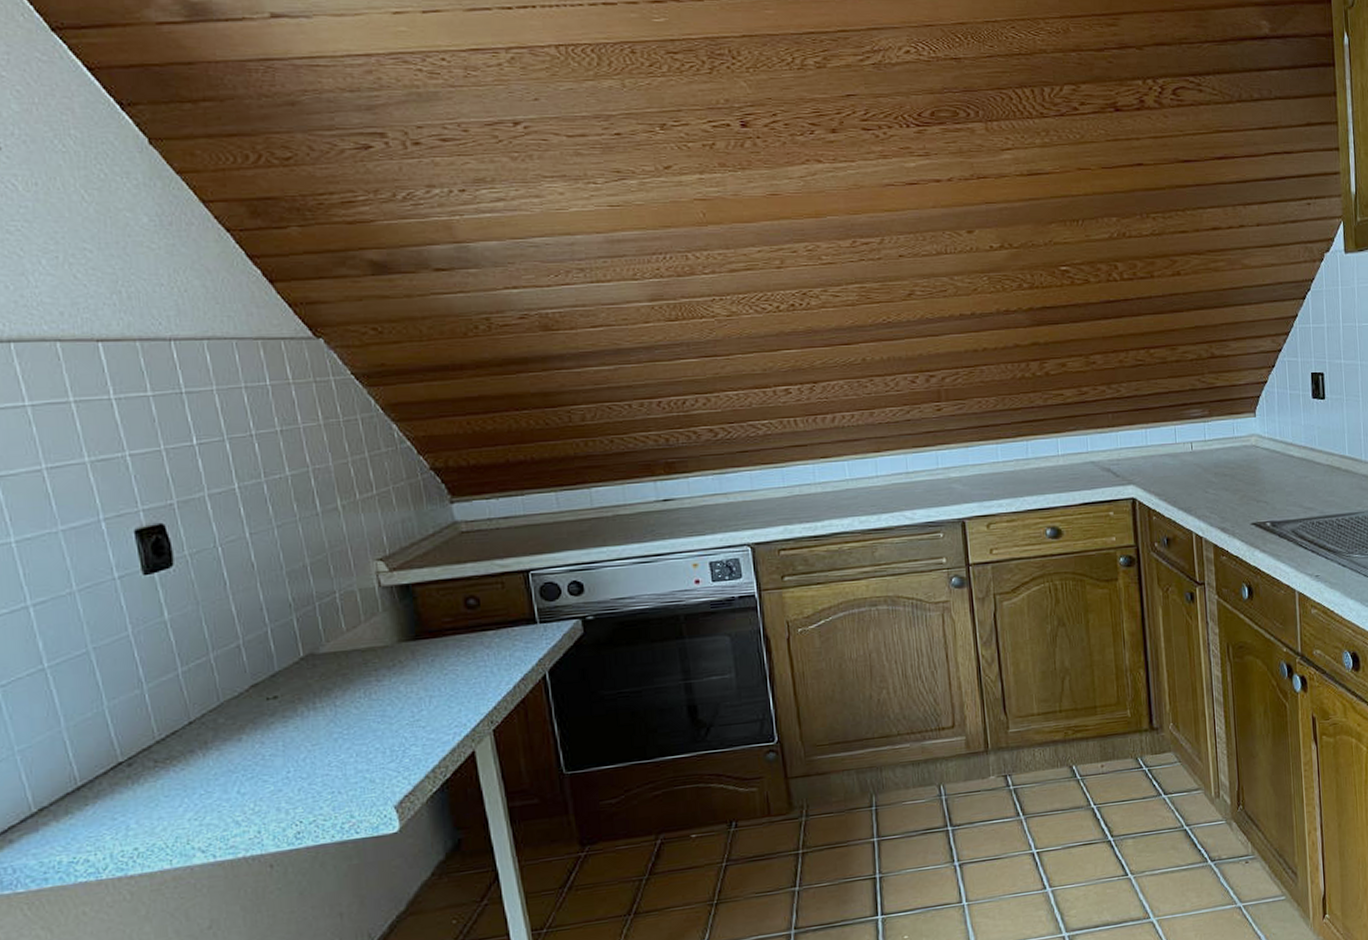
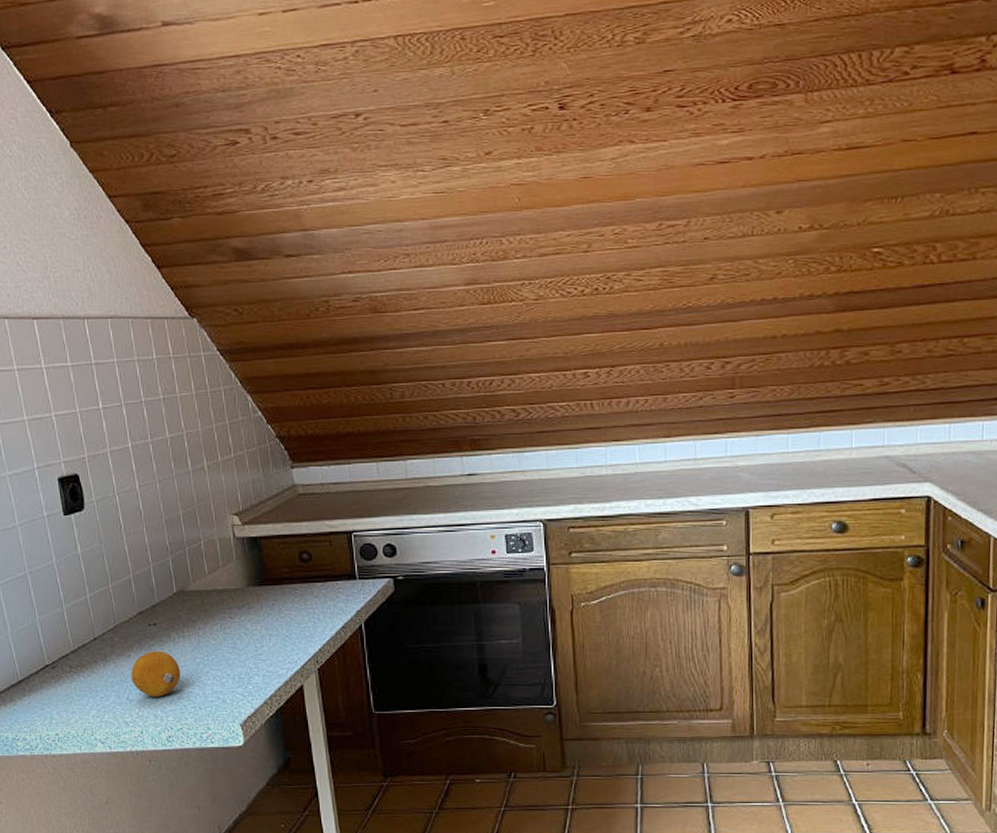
fruit: none [242,728,312,787] -> present [131,650,181,697]

